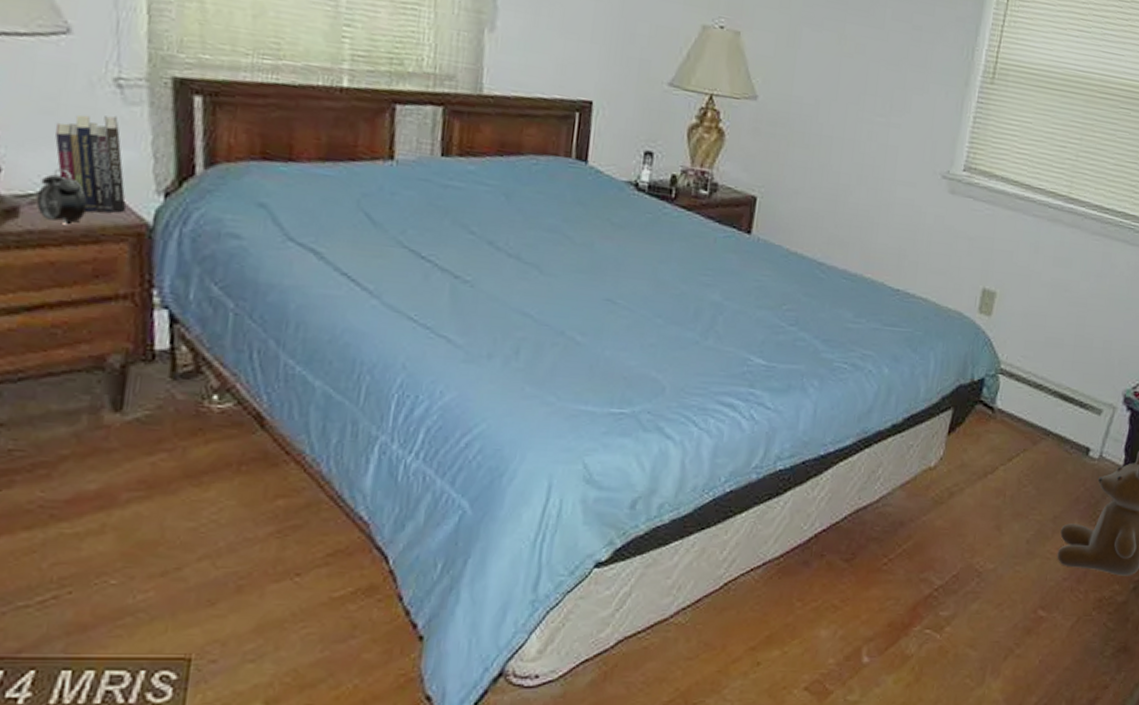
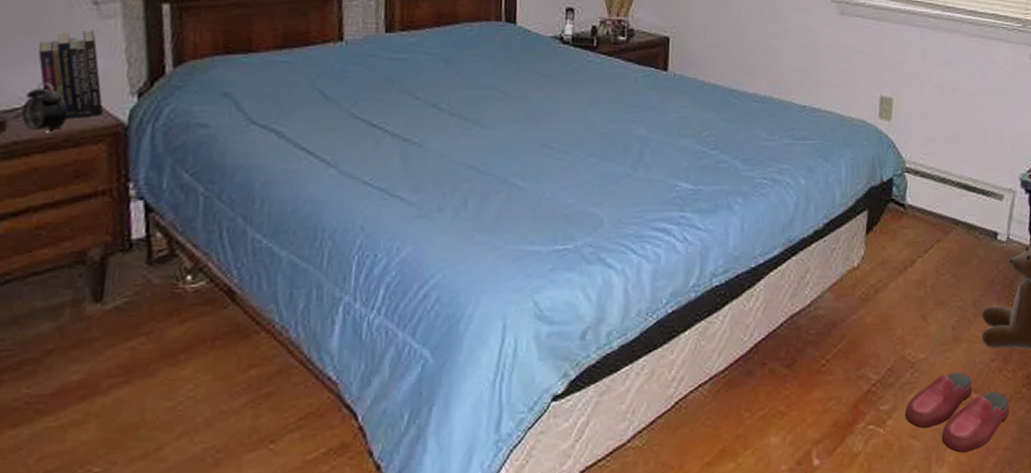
slippers: none [965,587,1077,668] -> present [906,372,1010,453]

